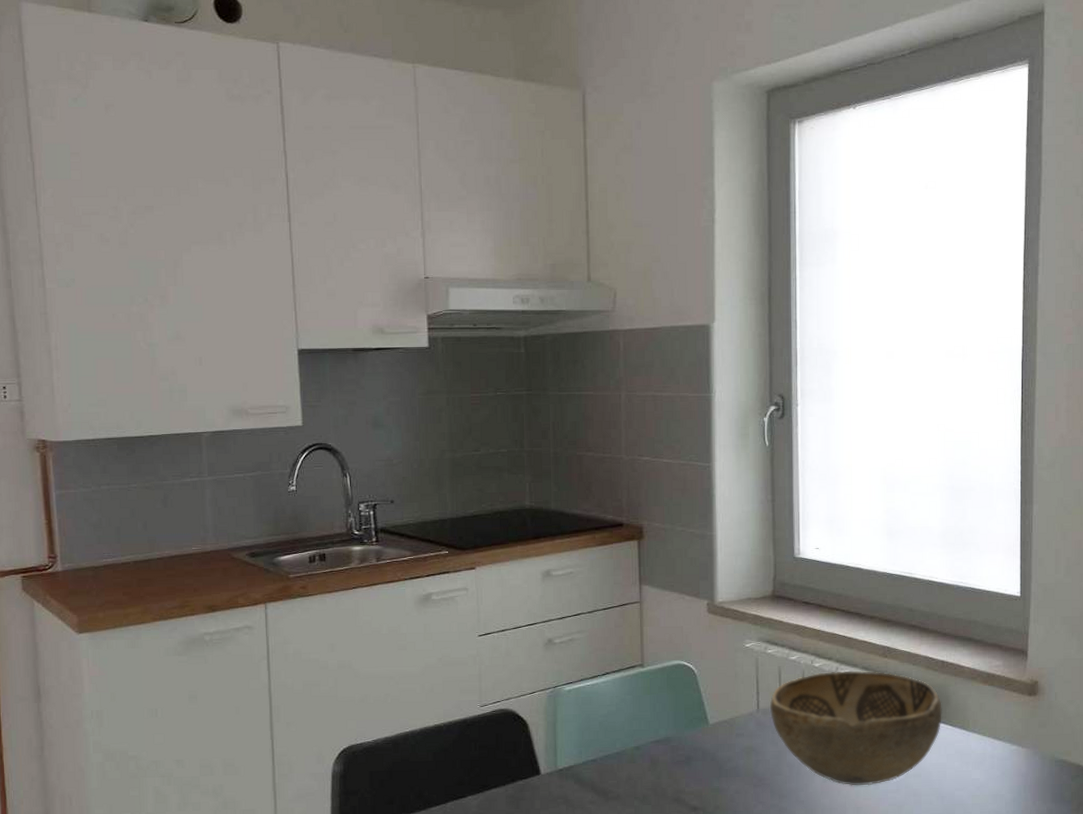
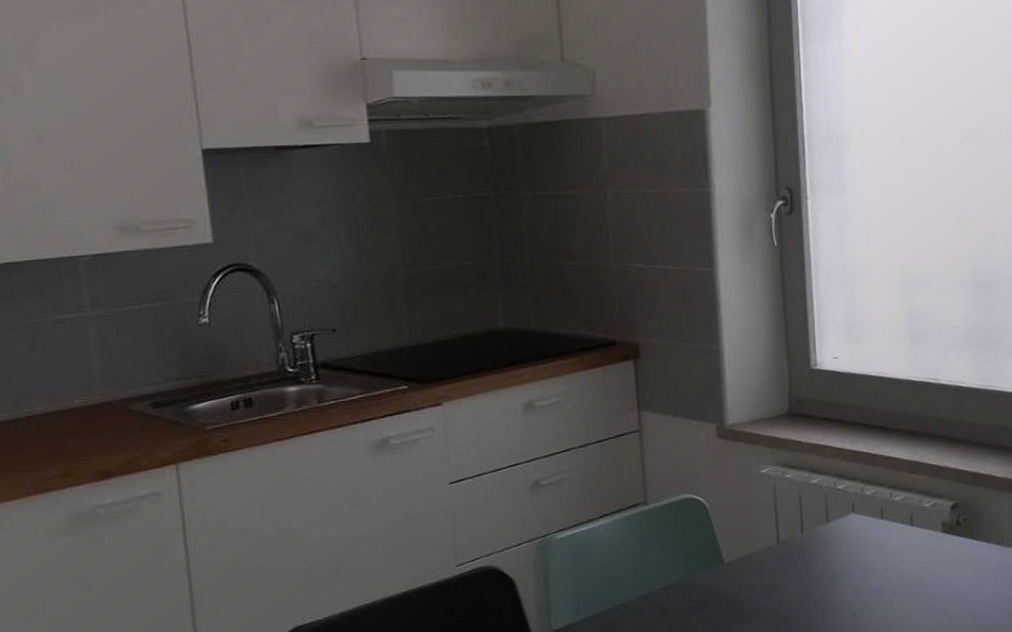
decorative bowl: present [770,671,942,786] -> none [791,489,976,617]

